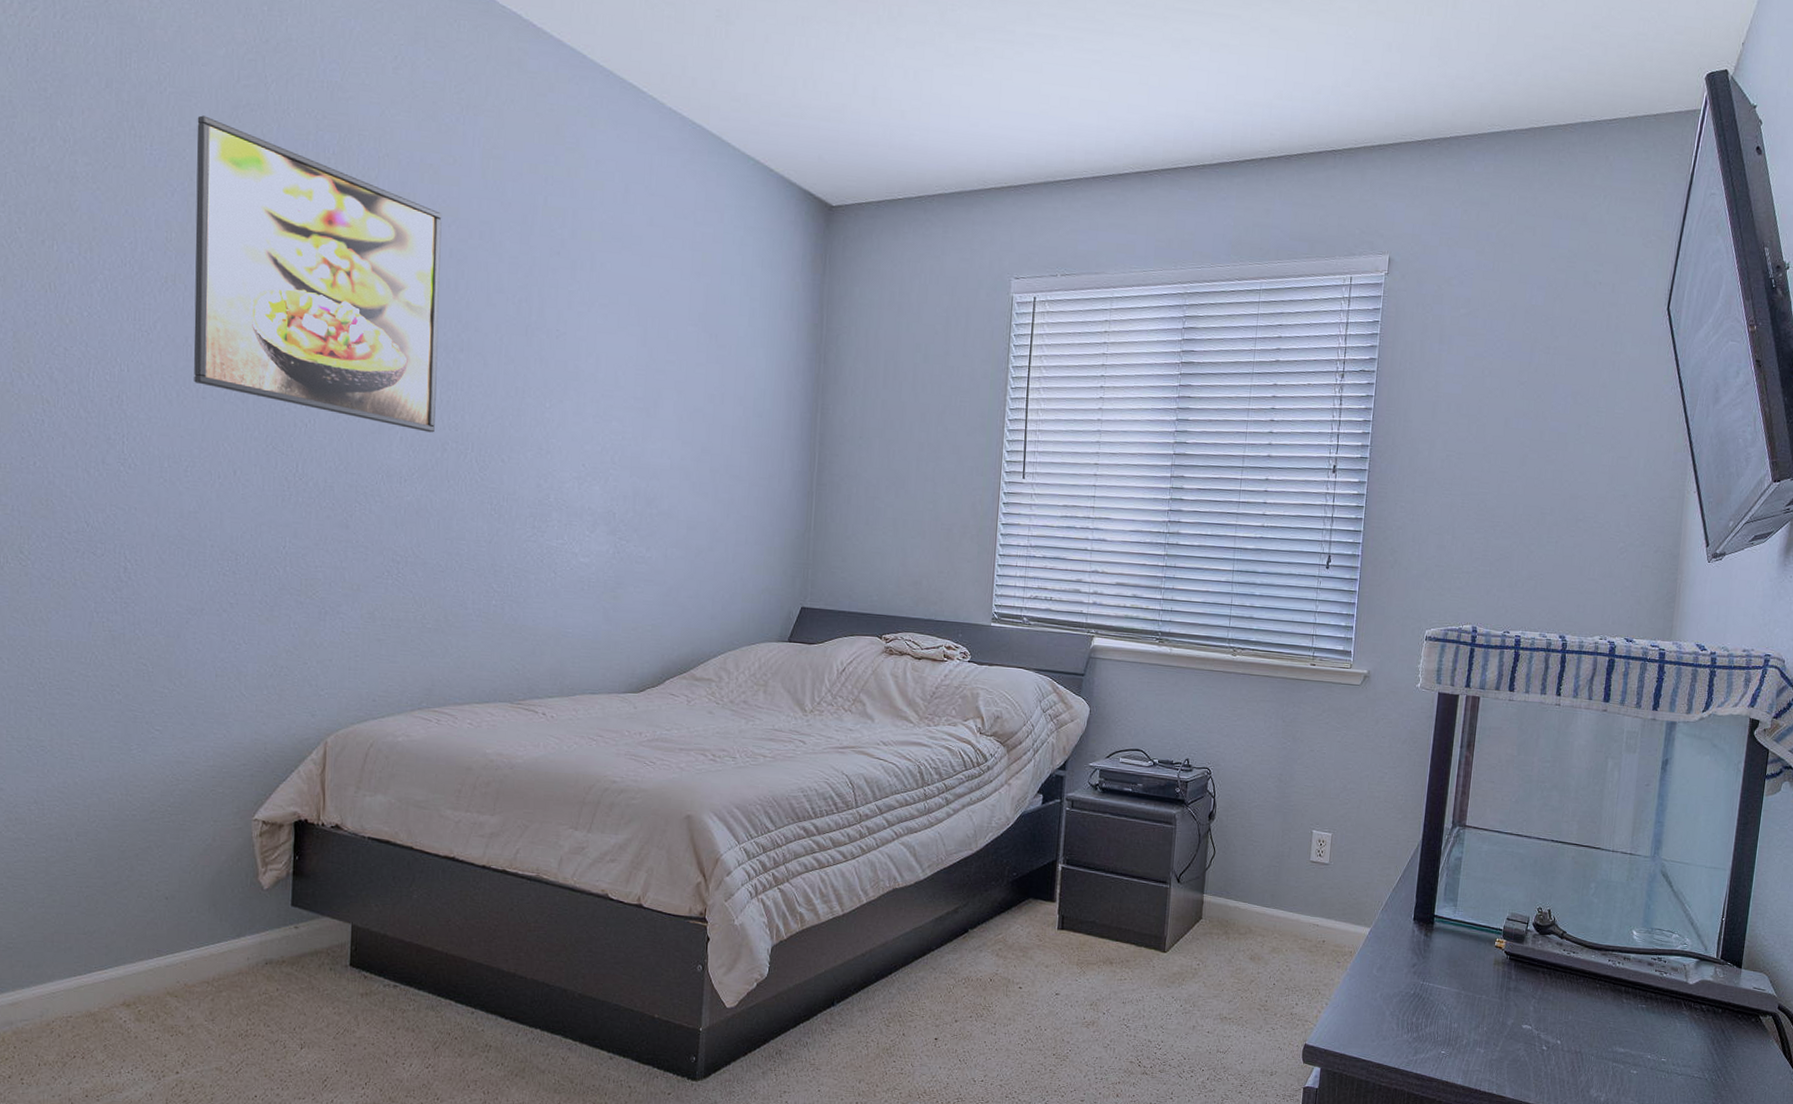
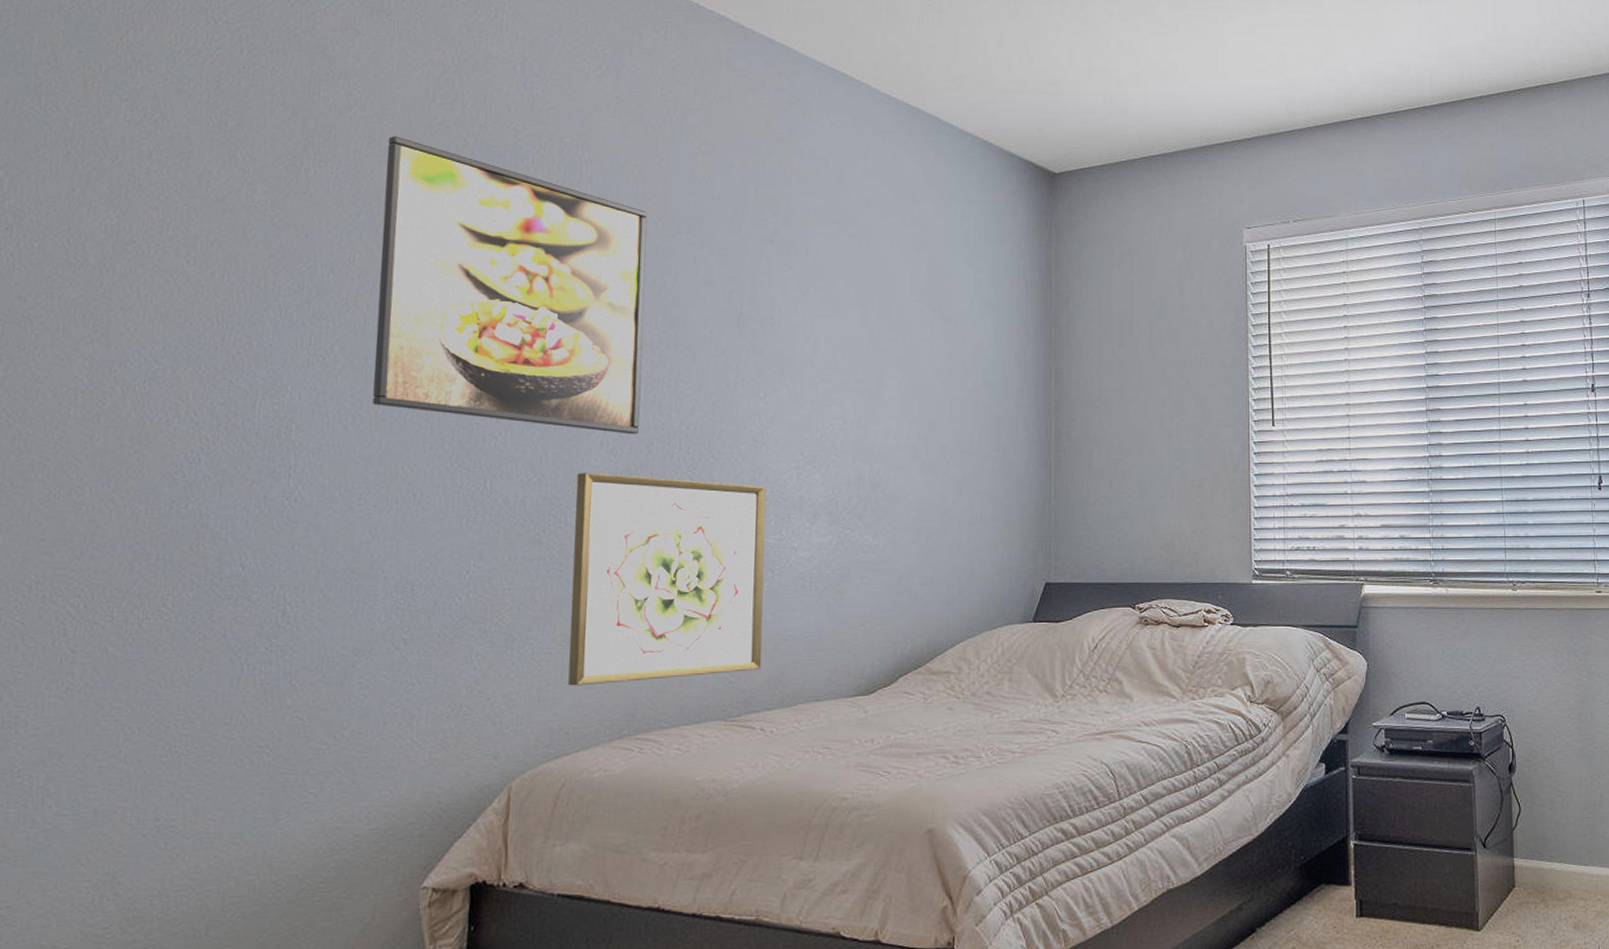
wall art: none [374,464,551,661] -> present [568,472,767,686]

